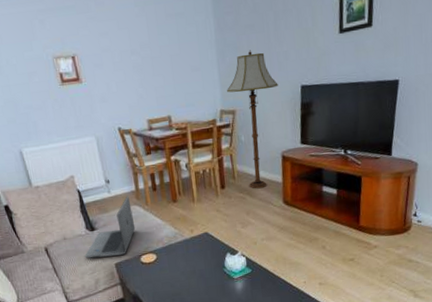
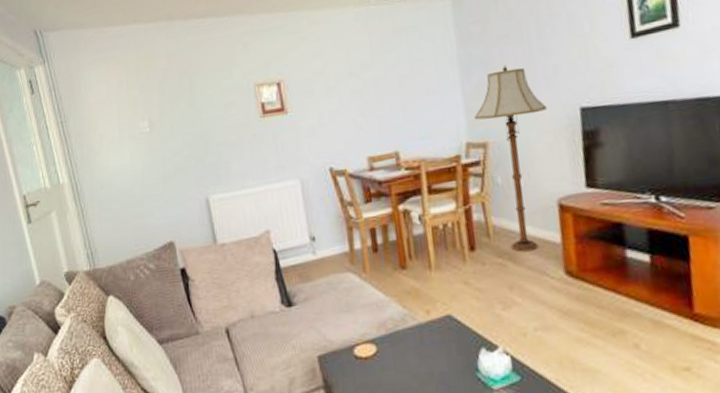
laptop: present [85,196,136,259] -> none [277,259,348,347]

